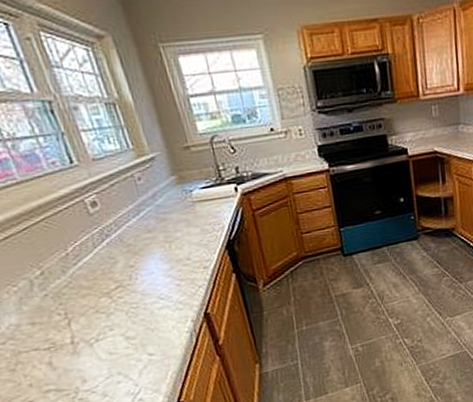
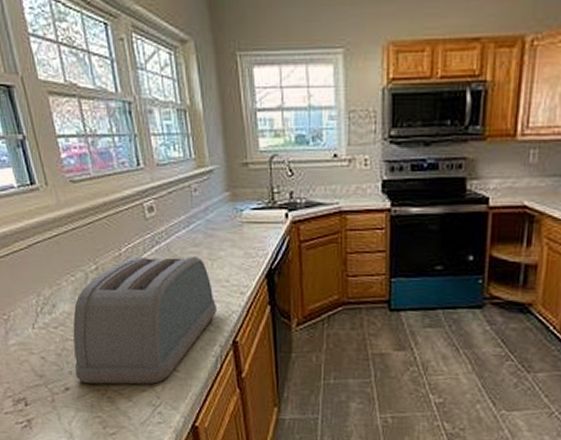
toaster: none [22,242,183,392] -> present [73,256,217,385]

